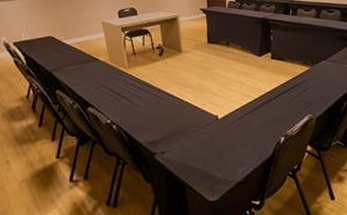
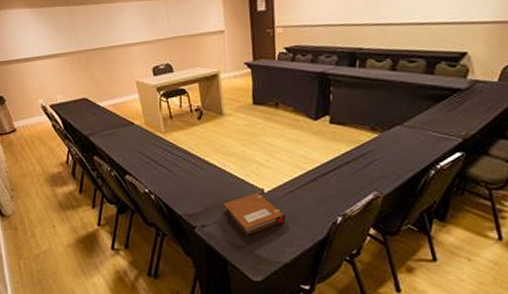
notebook: none [182,119,237,158] -> present [223,192,286,235]

